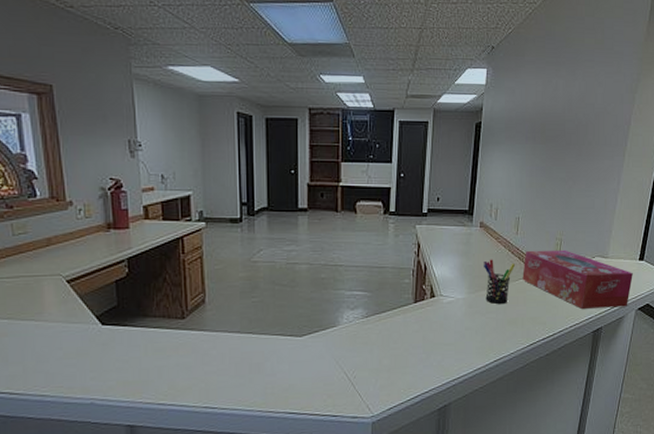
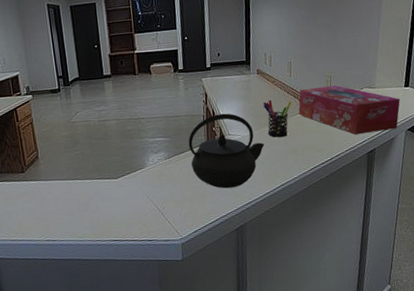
kettle: none [392,269,480,360] -> present [188,113,265,189]

